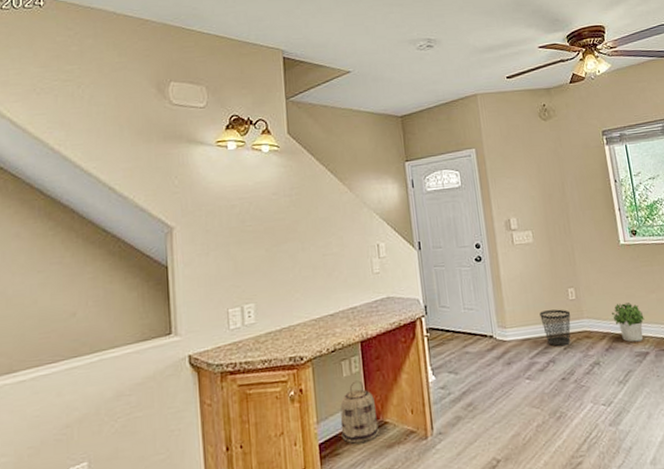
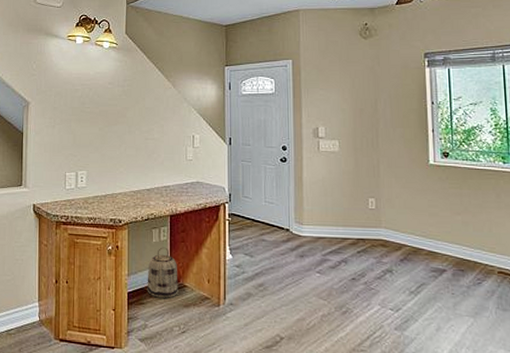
wastebasket: present [539,309,571,346] -> none [337,215,368,249]
potted plant: present [612,302,645,342] -> none [411,220,446,258]

